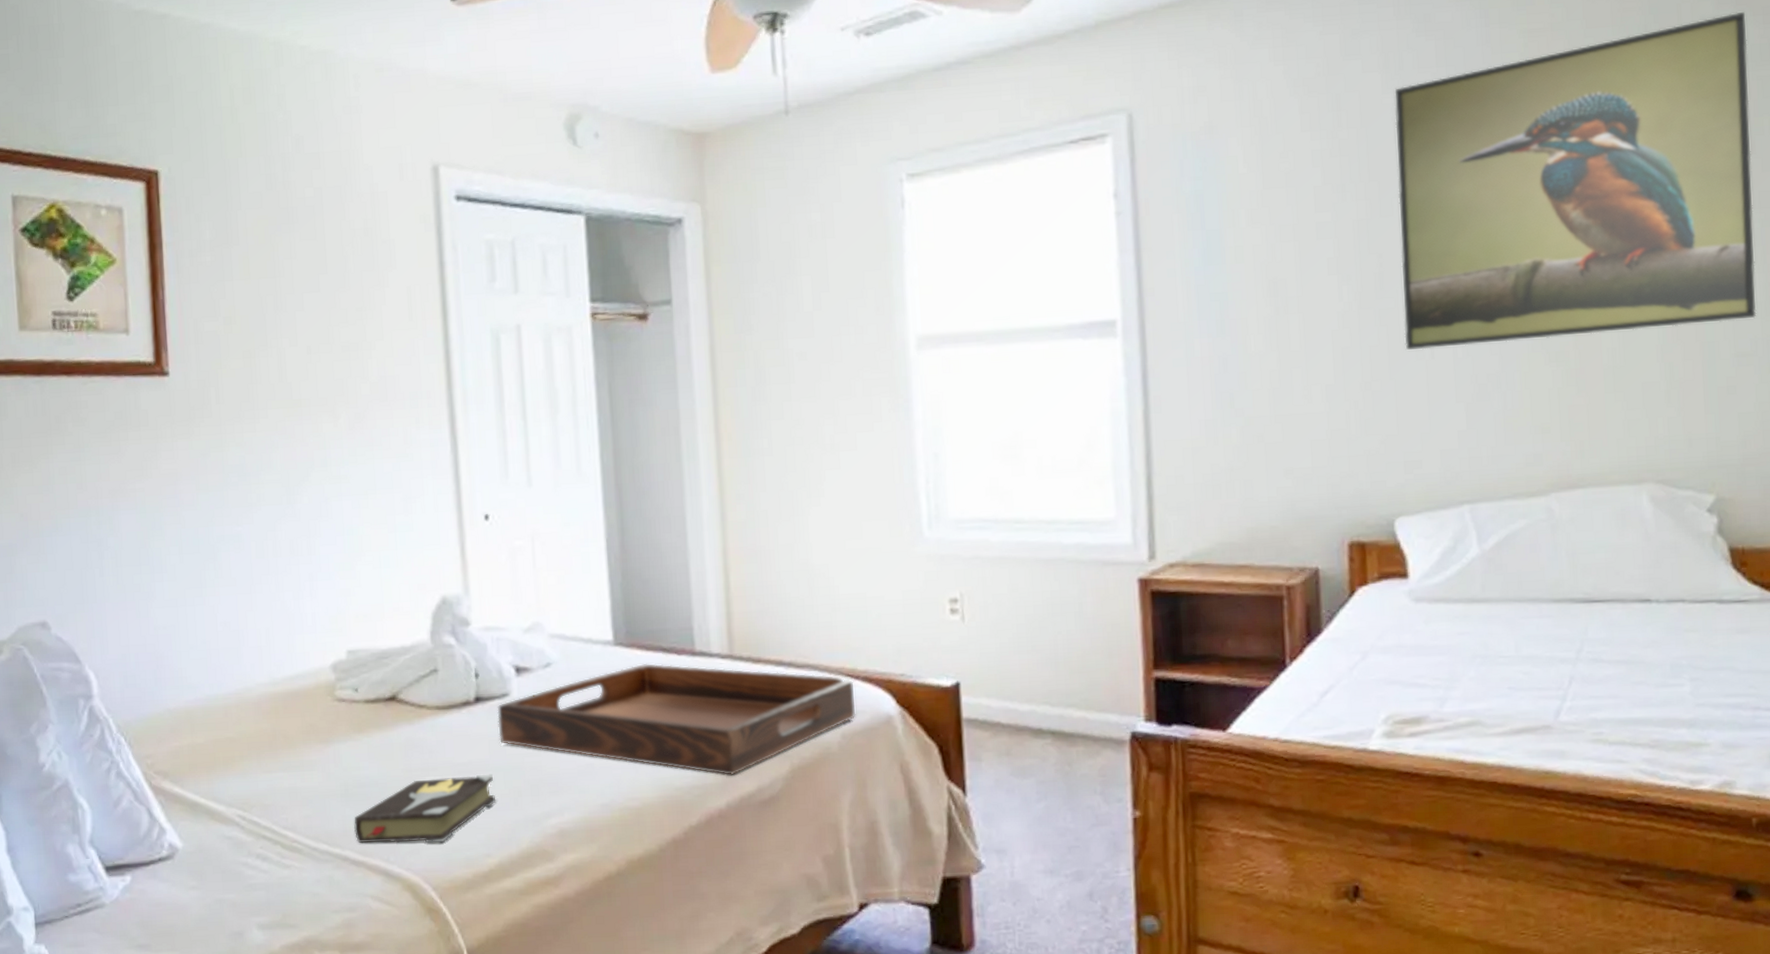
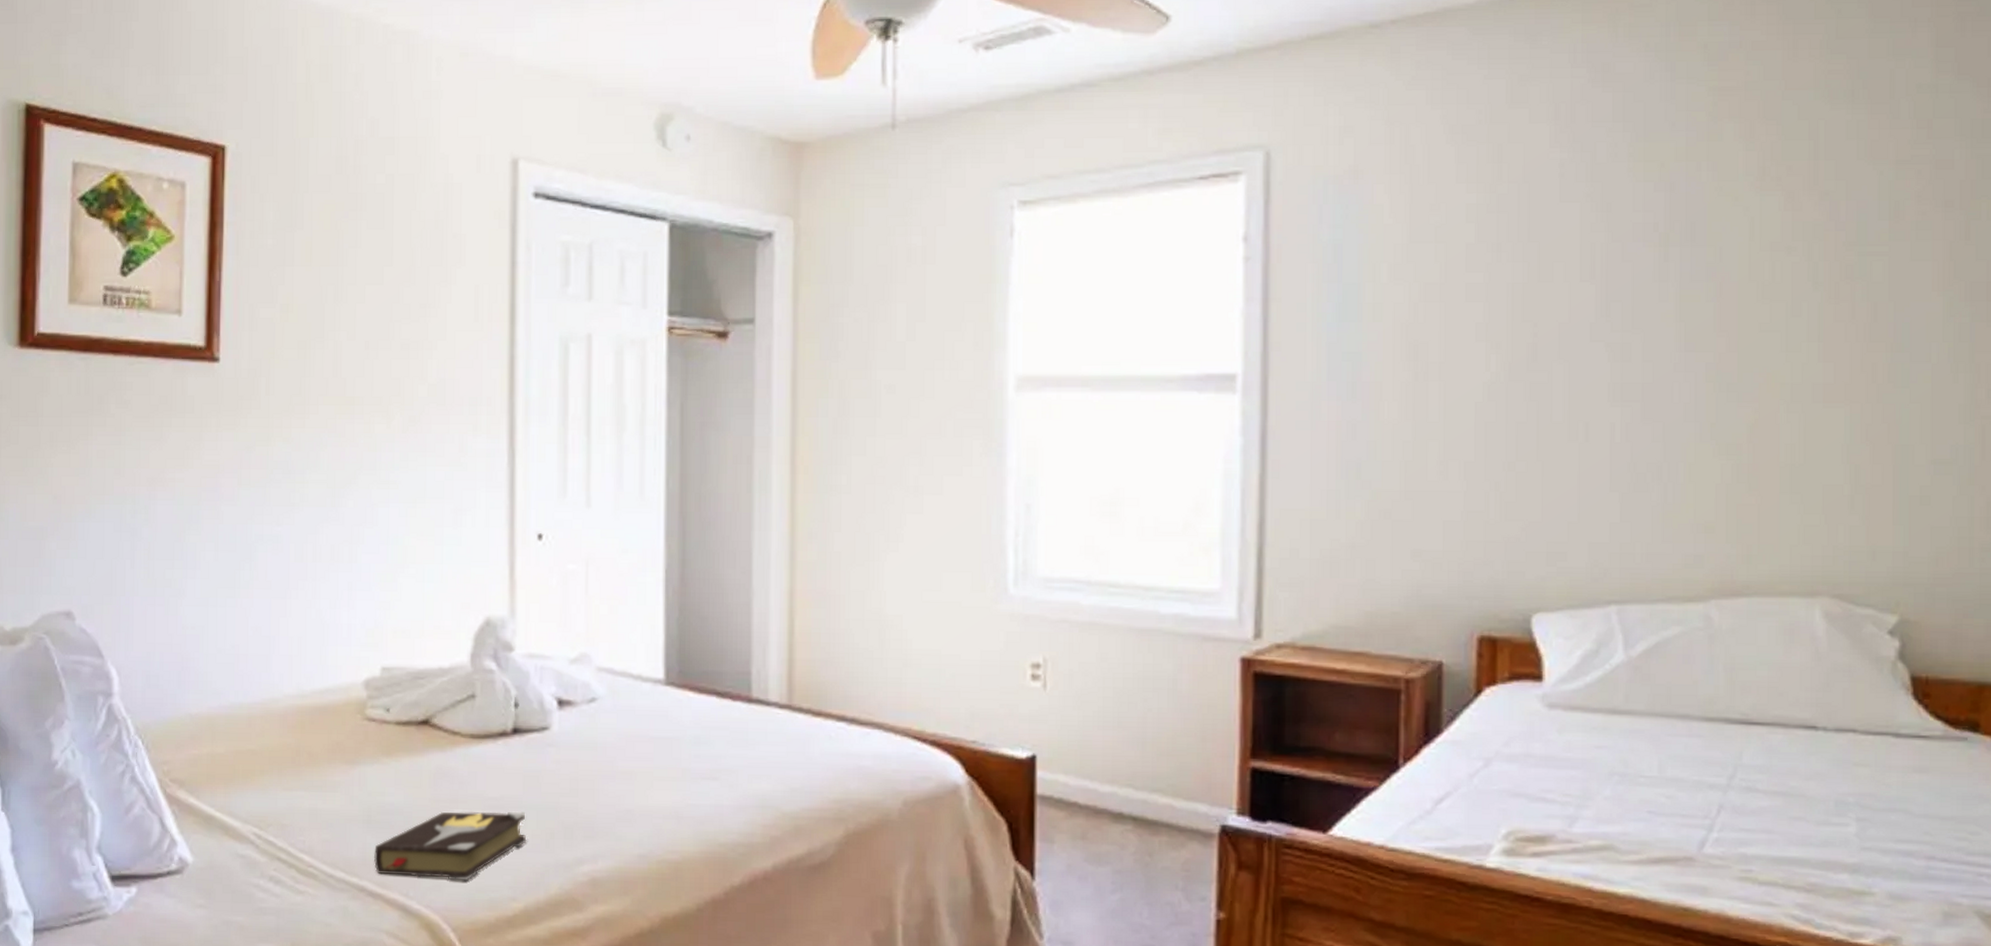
serving tray: present [497,663,856,776] -> none [535,706,921,836]
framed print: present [1394,11,1757,350] -> none [1556,82,1968,431]

